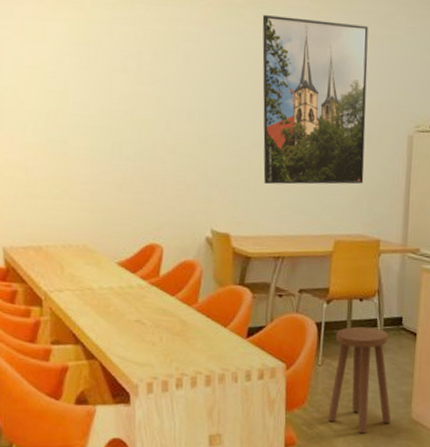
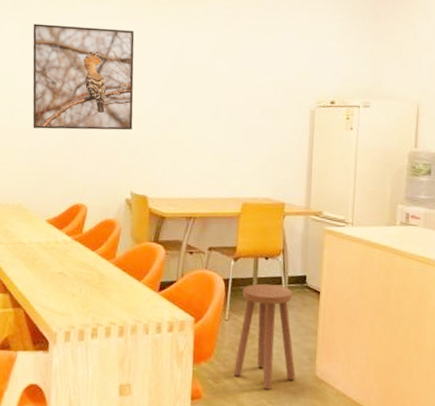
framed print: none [84,26,210,159] -> present [32,23,135,131]
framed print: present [262,15,368,185] -> none [179,12,275,153]

